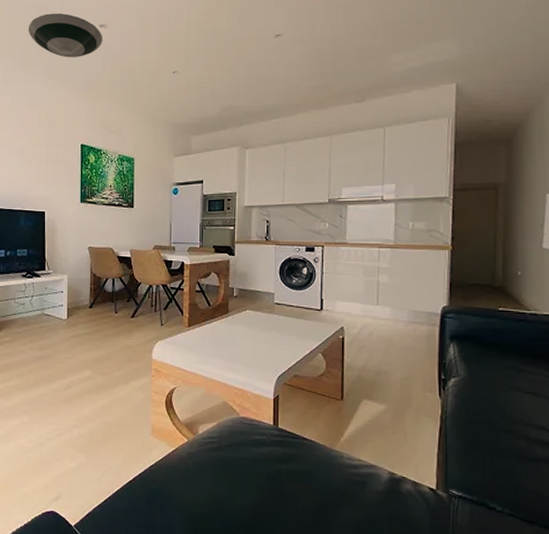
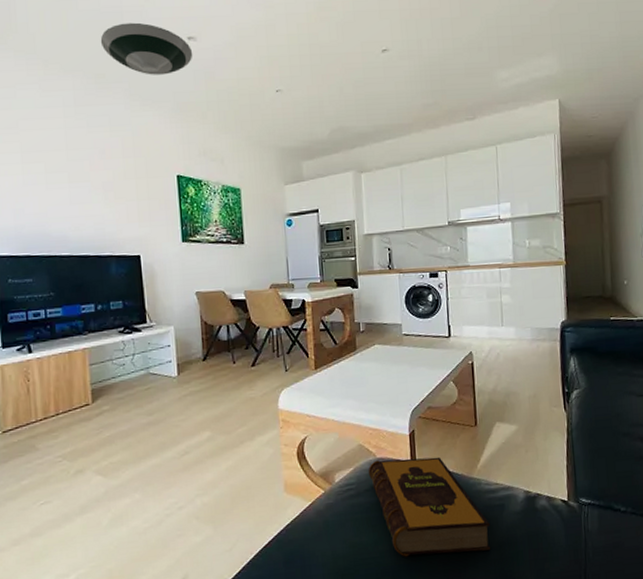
hardback book: none [230,419,350,524] -> present [368,457,491,557]

